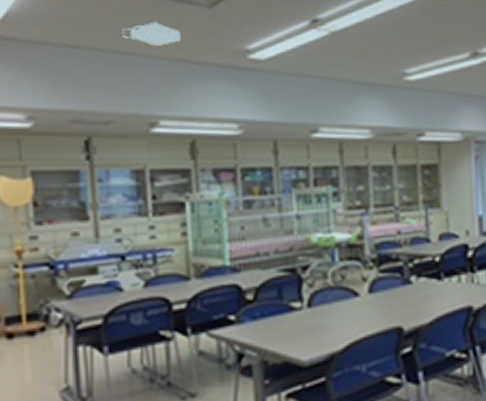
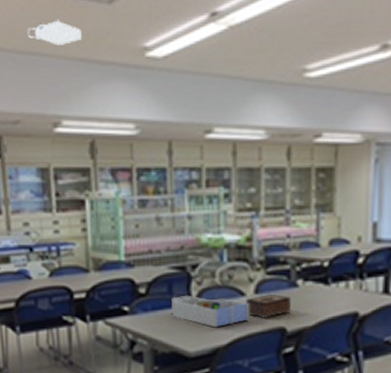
desk organizer: none [282,299,365,332] -> present [172,296,250,328]
tissue box: none [360,293,407,318] -> present [246,294,292,318]

